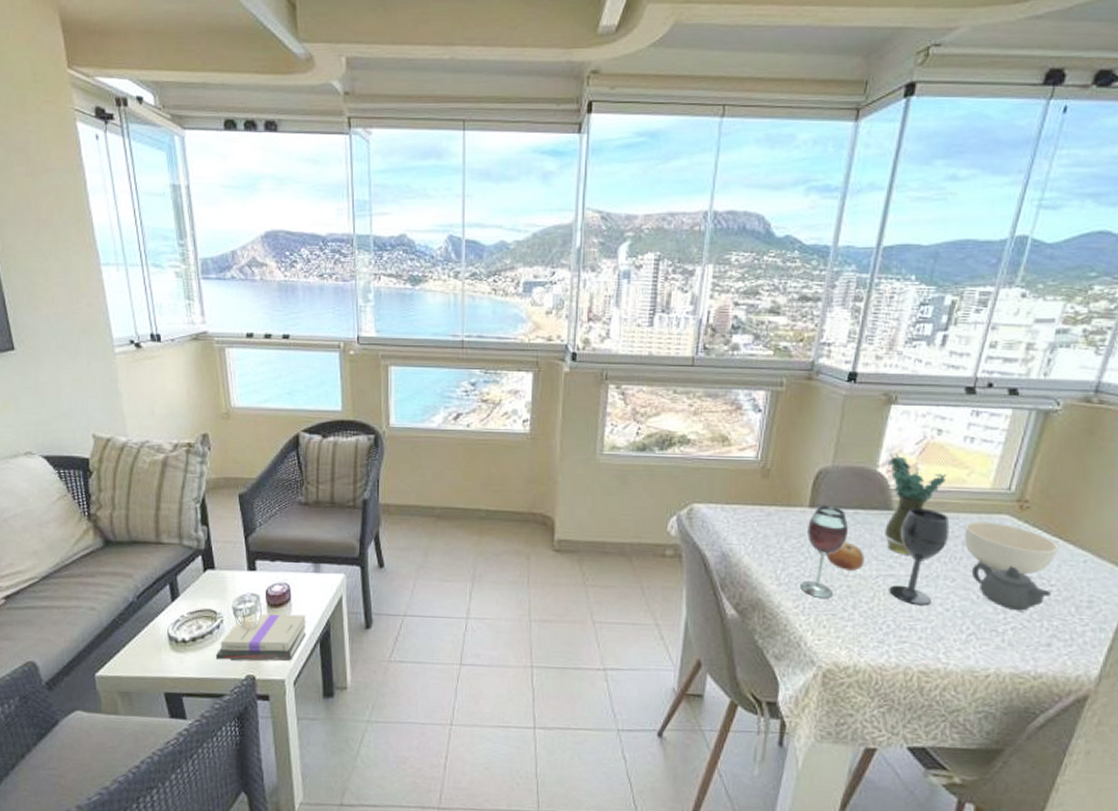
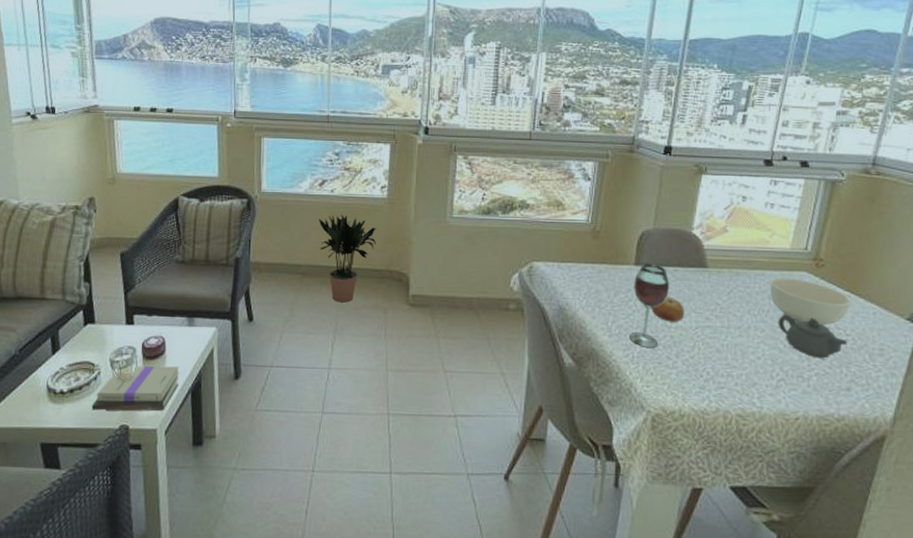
potted plant: none [453,450,517,548] -> present [318,213,376,303]
vase: present [885,453,947,555] -> none [701,217,752,308]
wine glass: present [889,508,950,606] -> none [707,266,757,354]

